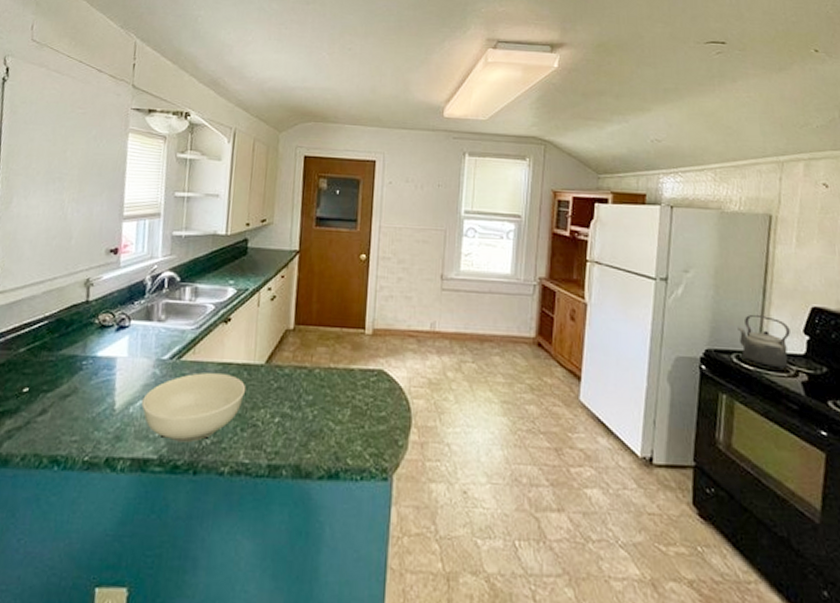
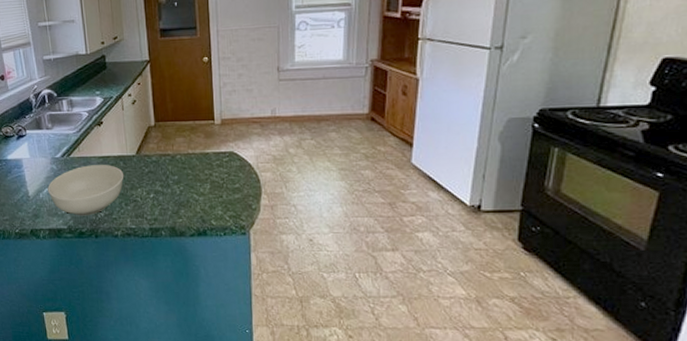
kettle: present [737,314,790,368] -> none [576,71,634,119]

